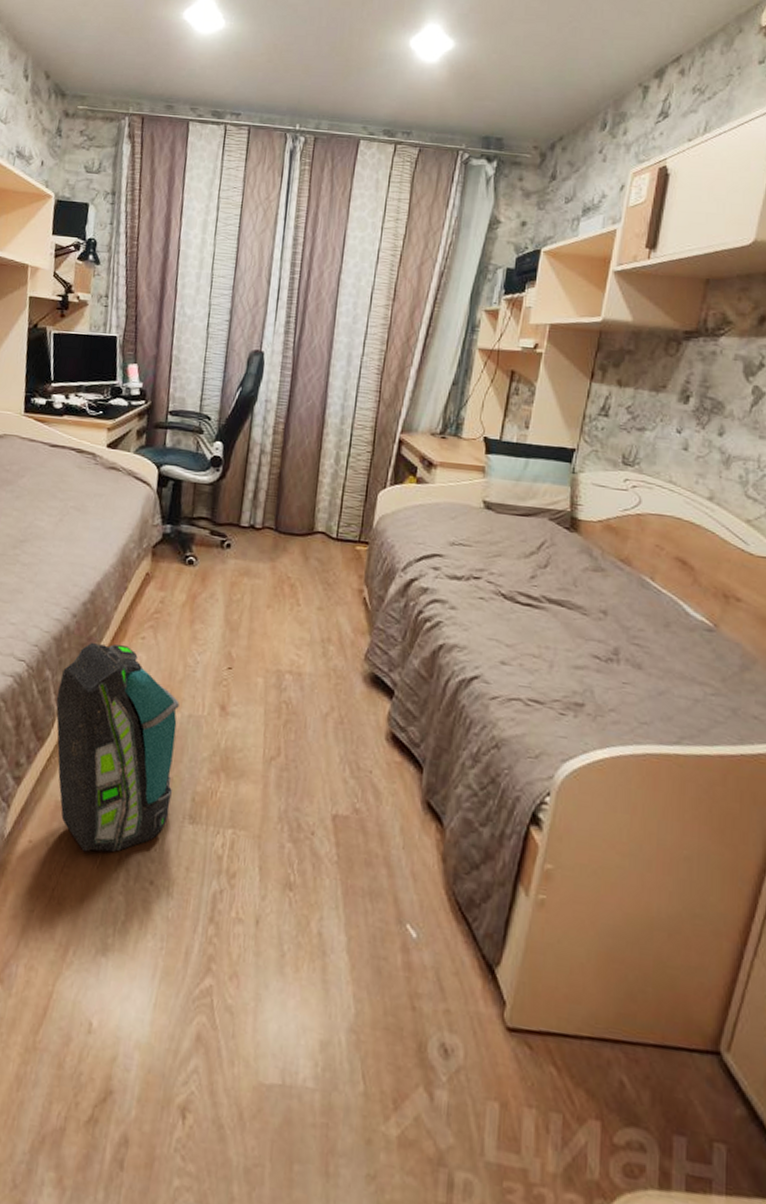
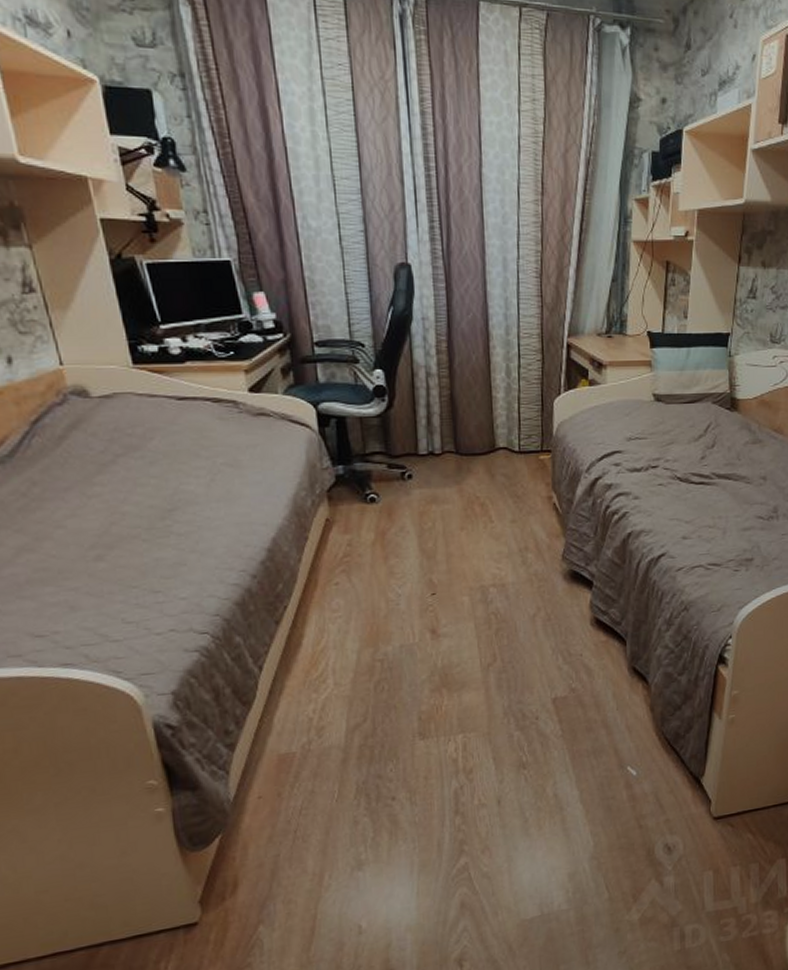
backpack: present [56,642,179,852] -> none [253,595,398,791]

